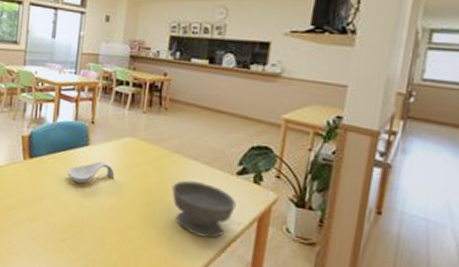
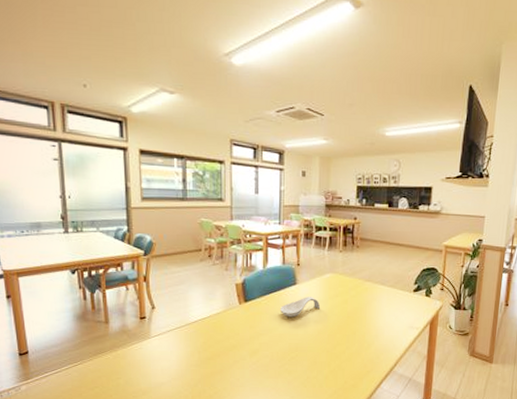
bowl: present [172,180,236,239] -> none [367,302,414,343]

